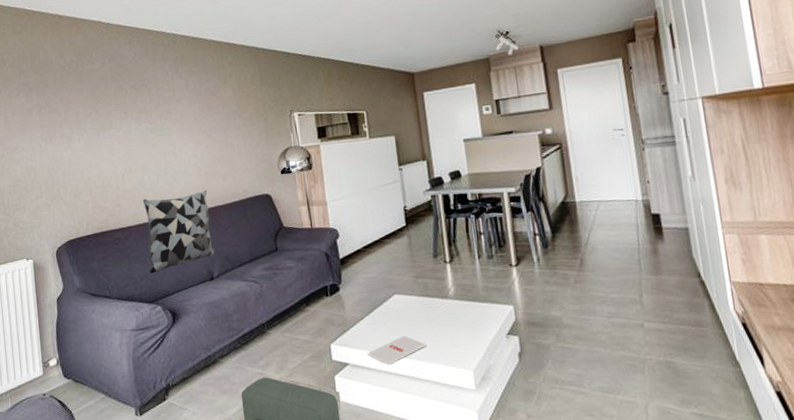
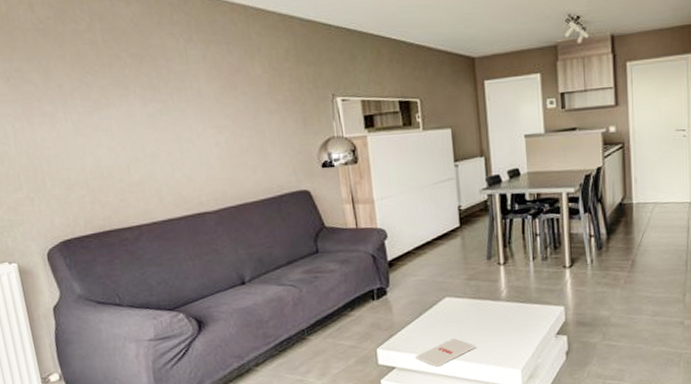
pillow: present [143,189,215,274] -> none [155,184,246,278]

